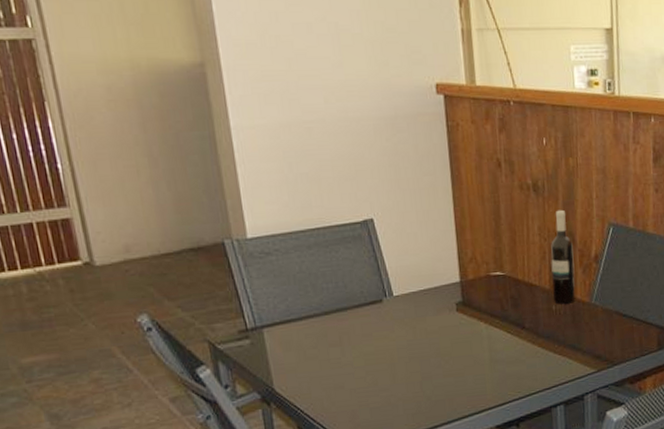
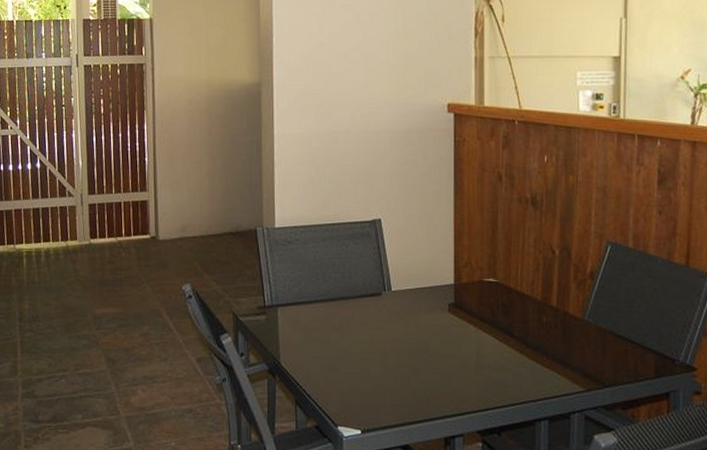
wine bottle: present [551,210,576,304] -> none [544,224,568,317]

